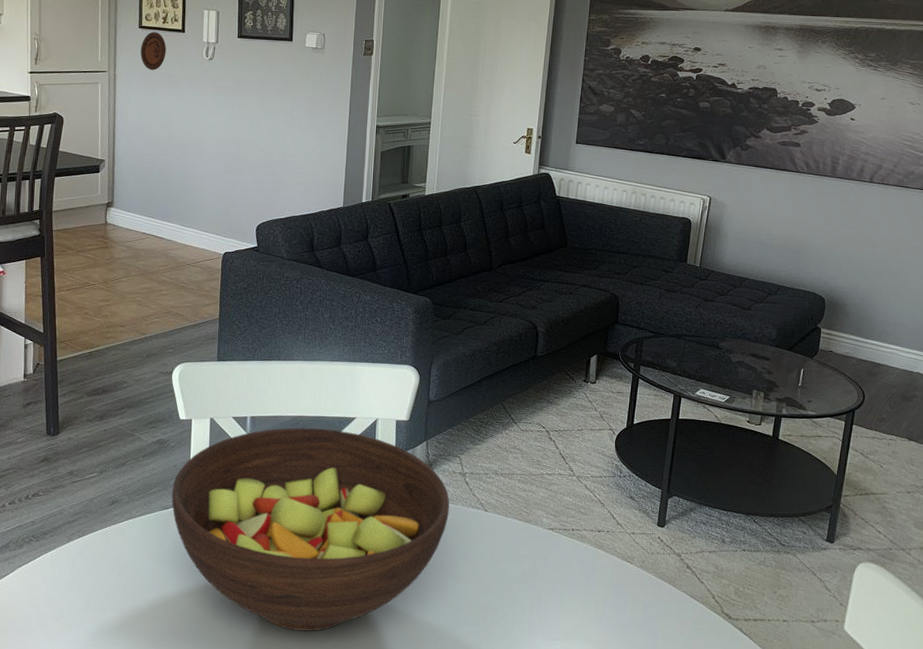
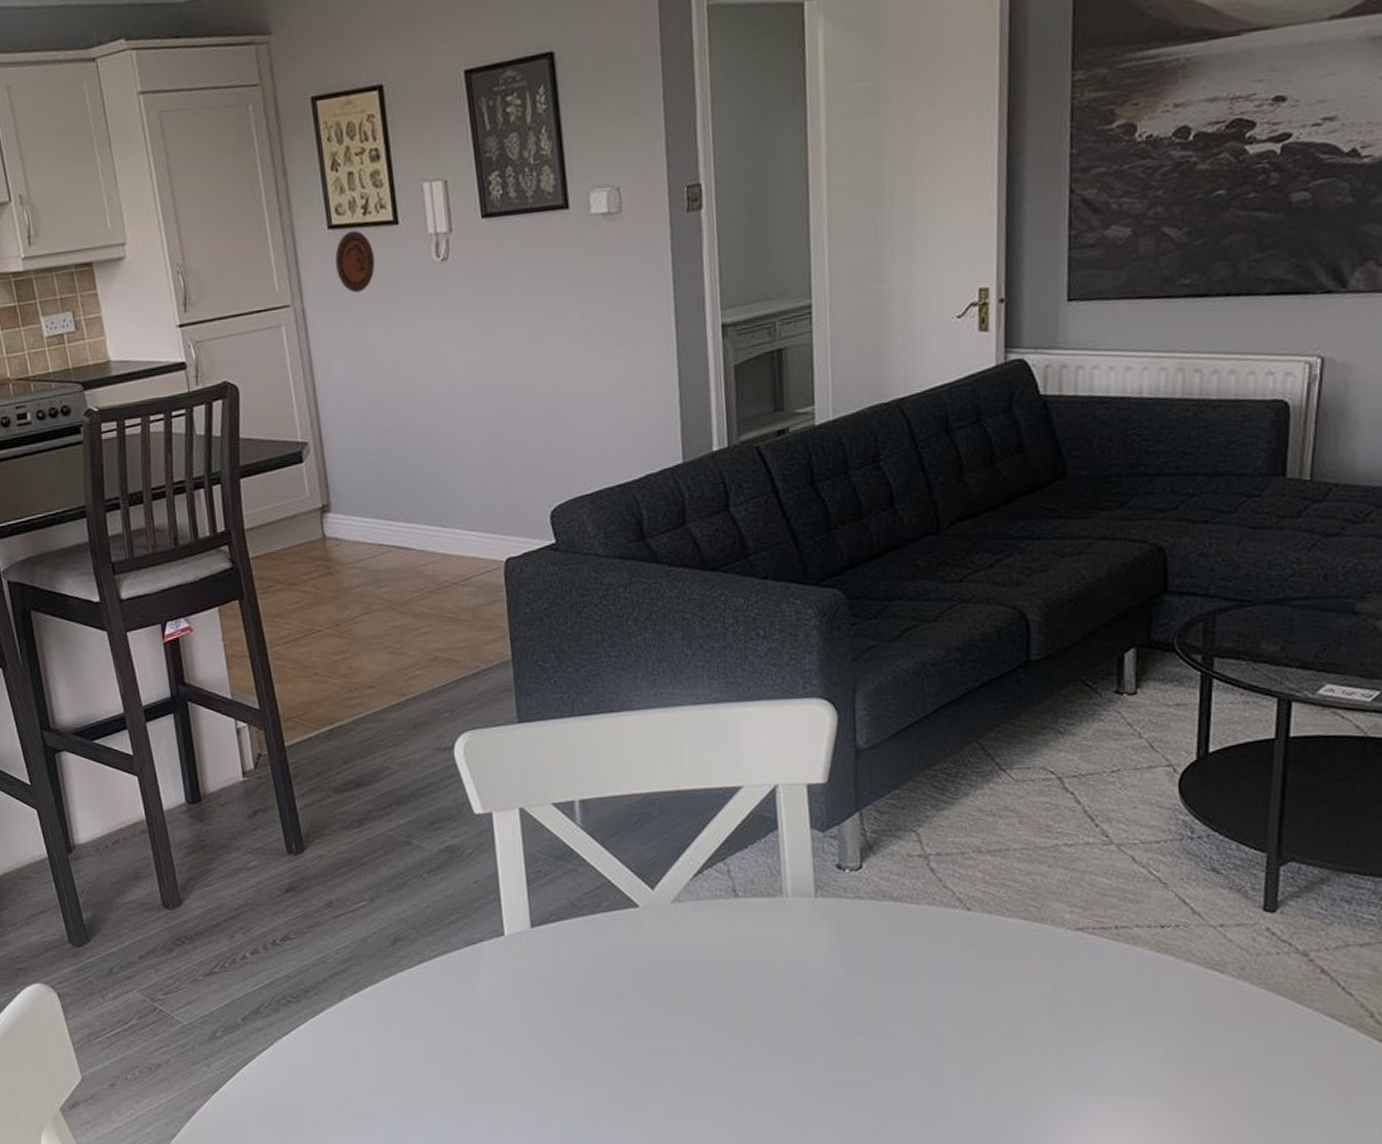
fruit bowl: present [171,427,450,631] -> none [477,807,908,1104]

